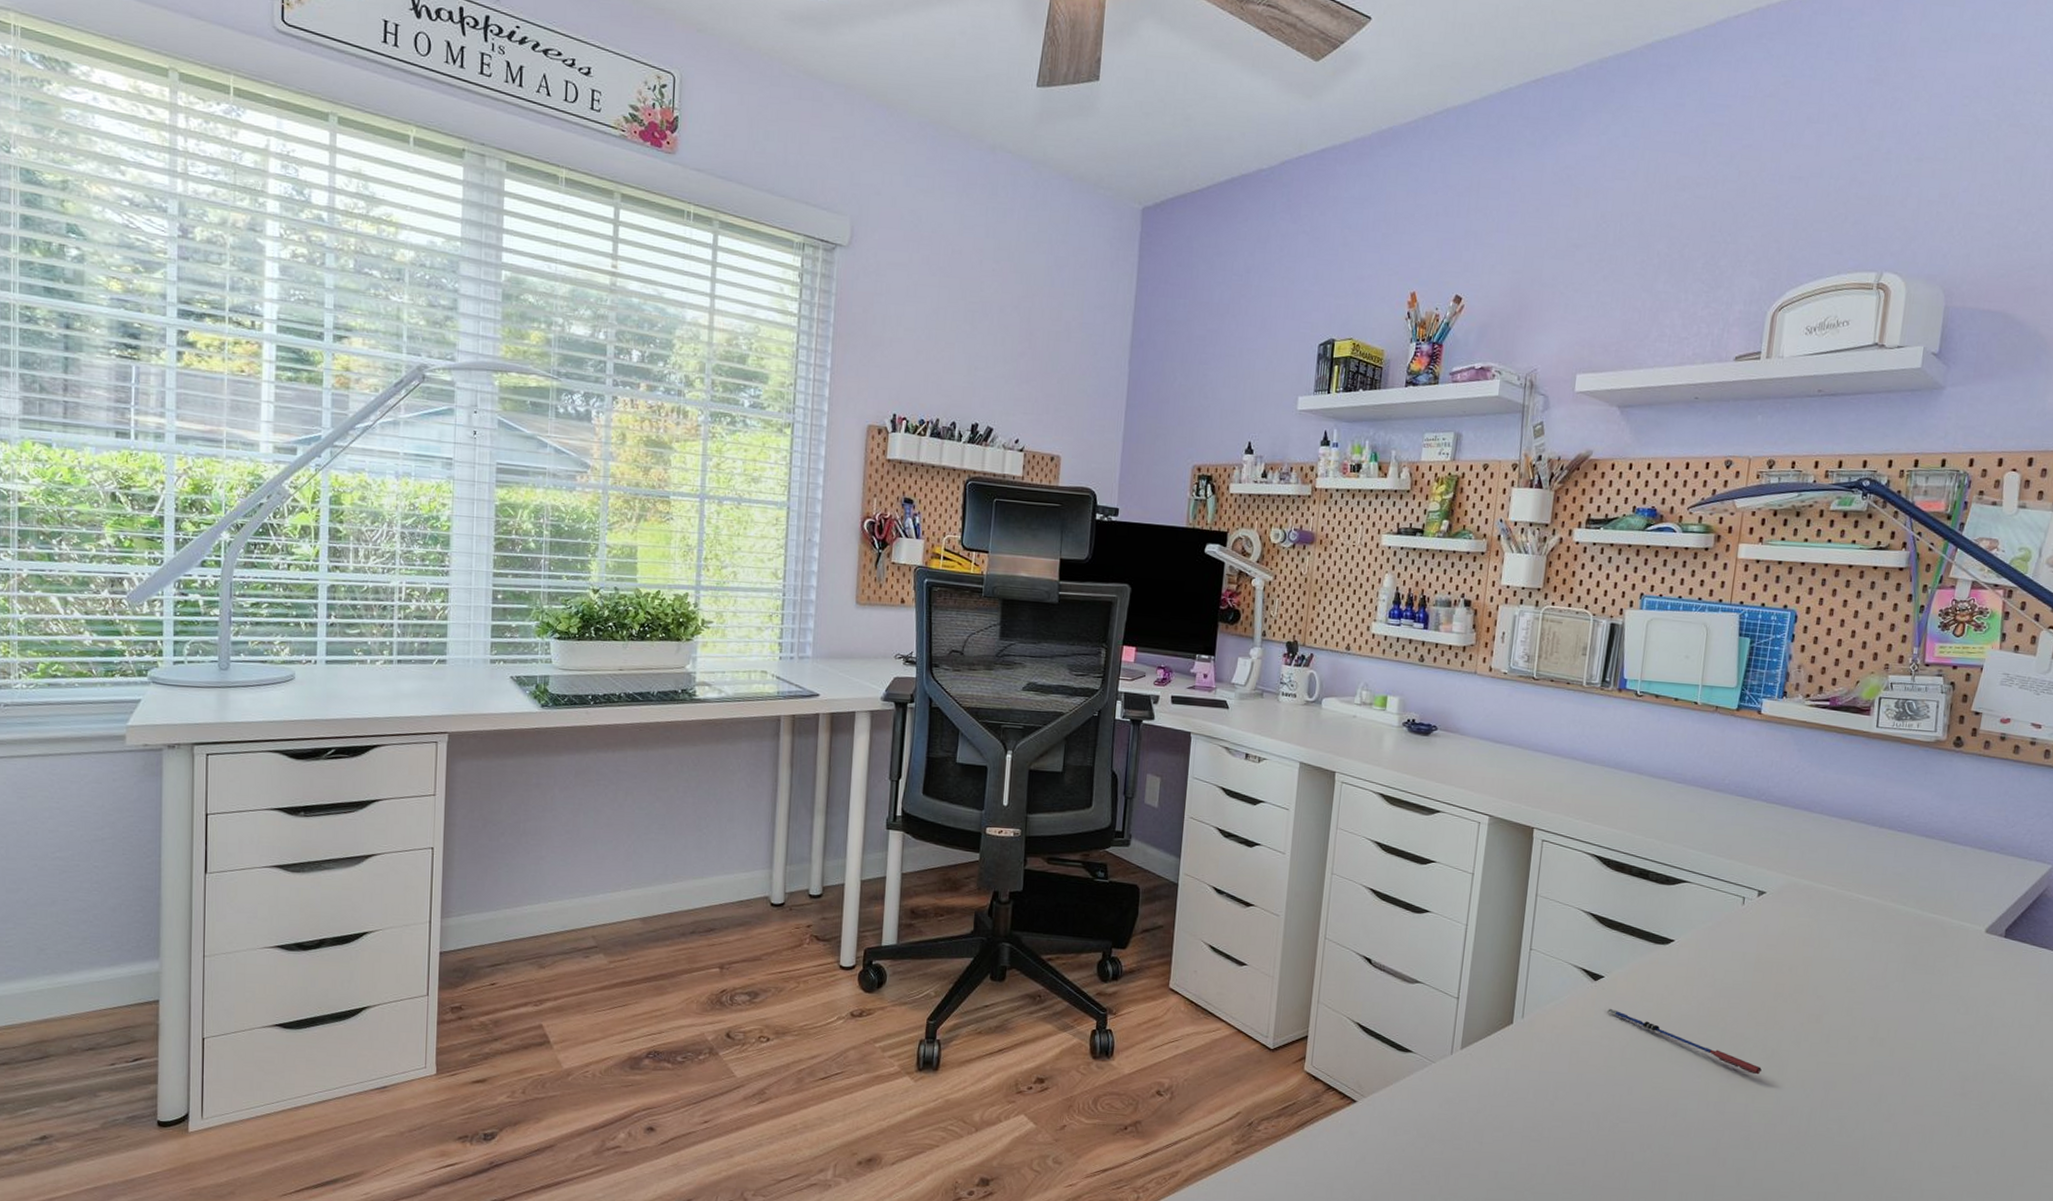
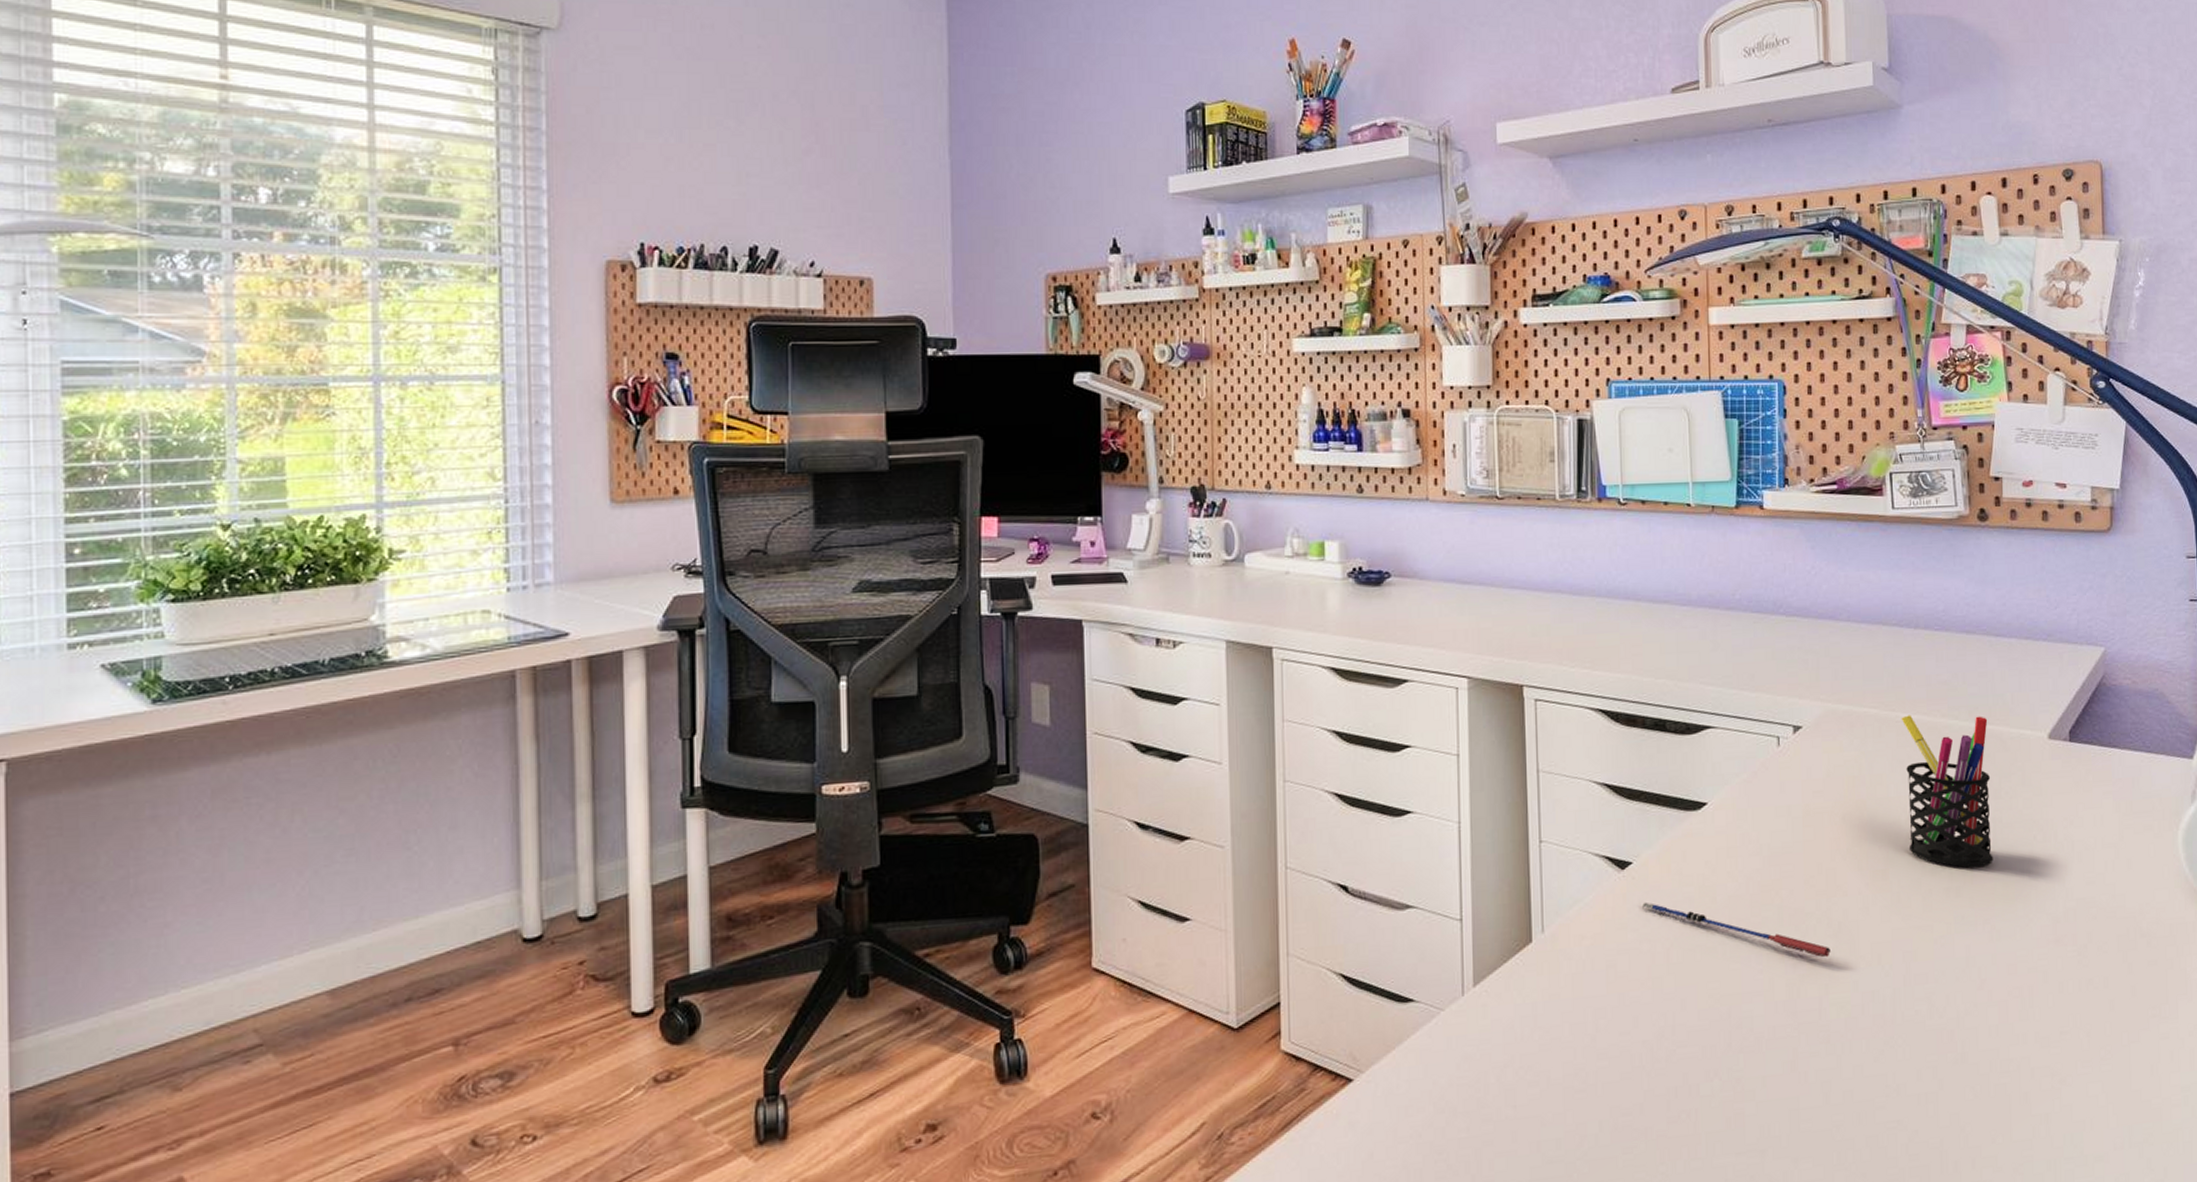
pen holder: none [1843,896,1933,1026] -> present [1901,715,1993,868]

